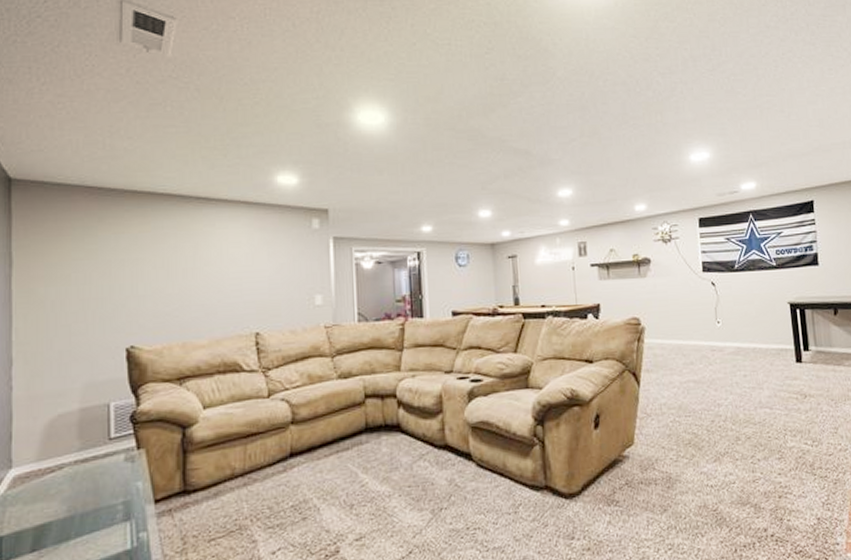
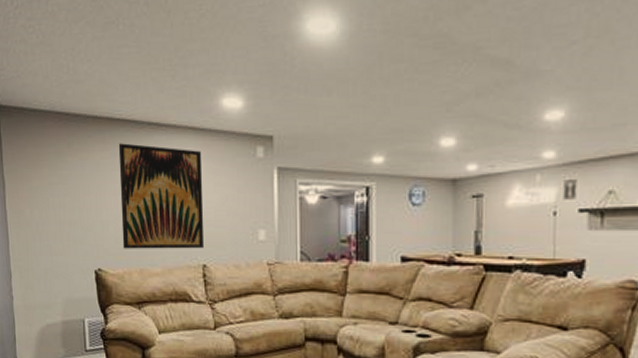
wall art: none [161,217,258,323] -> present [118,143,205,249]

